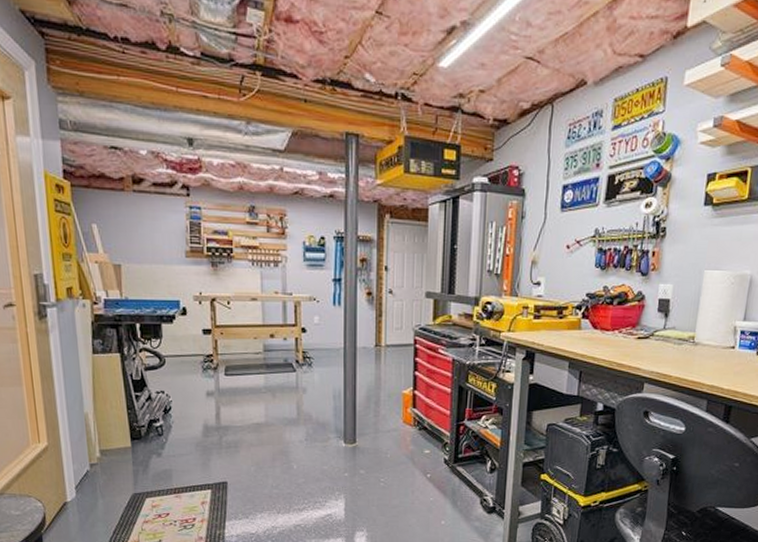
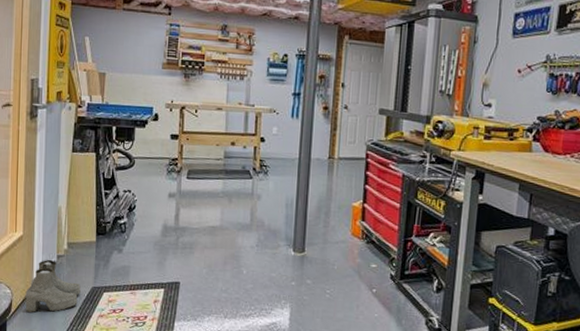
boots: none [59,468,121,525] -> present [25,259,81,313]

